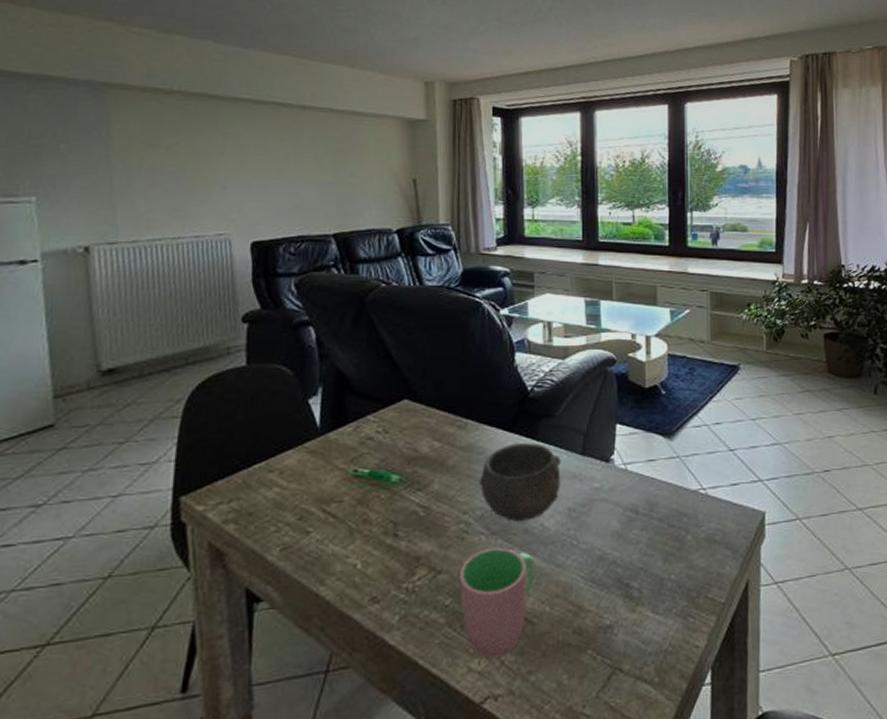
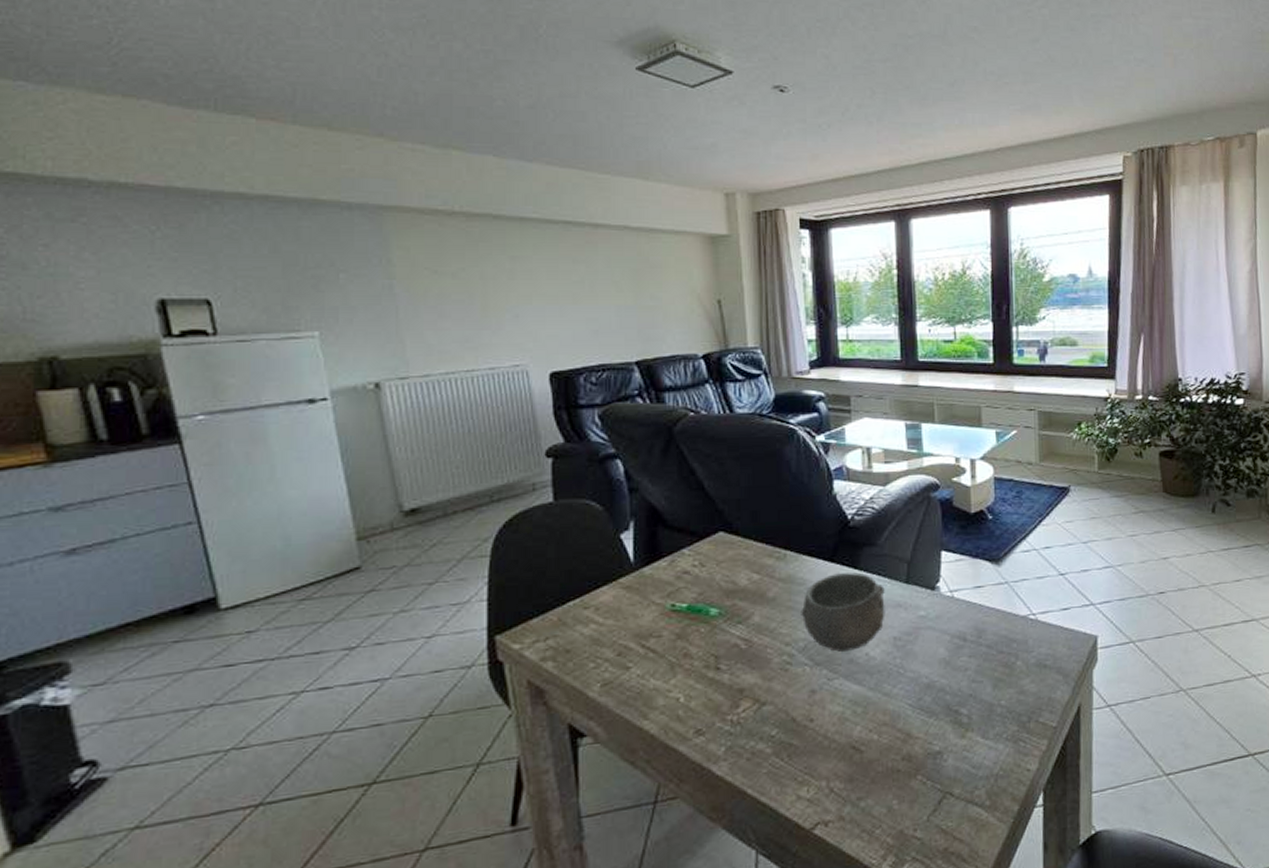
cup: present [460,547,535,659] -> none [785,678,862,786]

